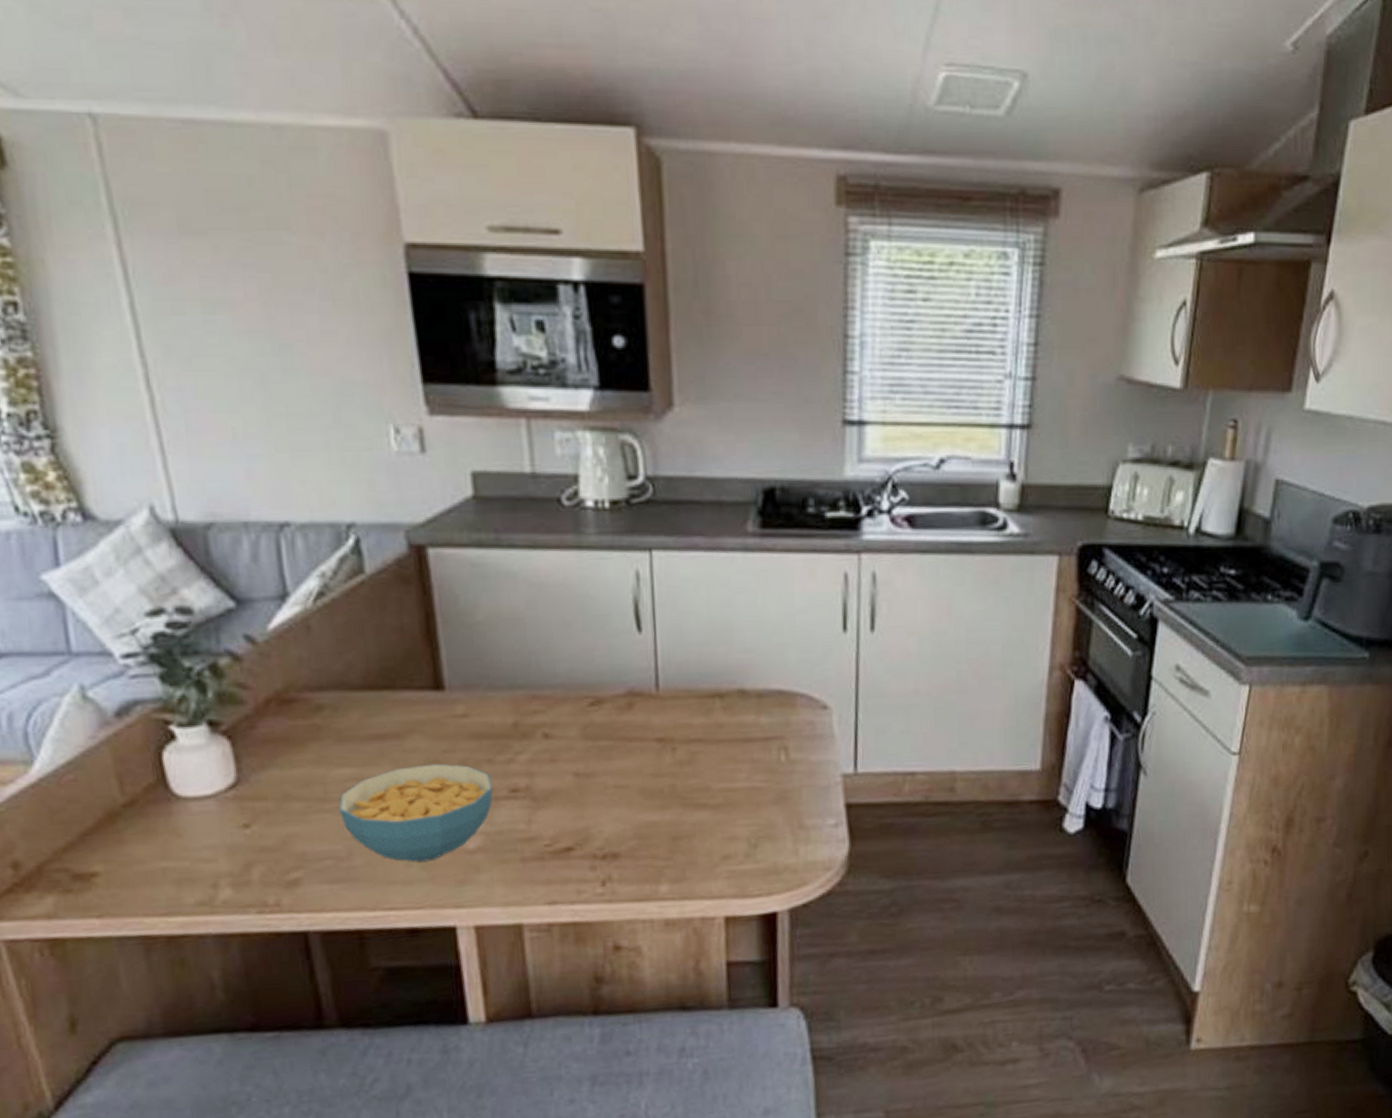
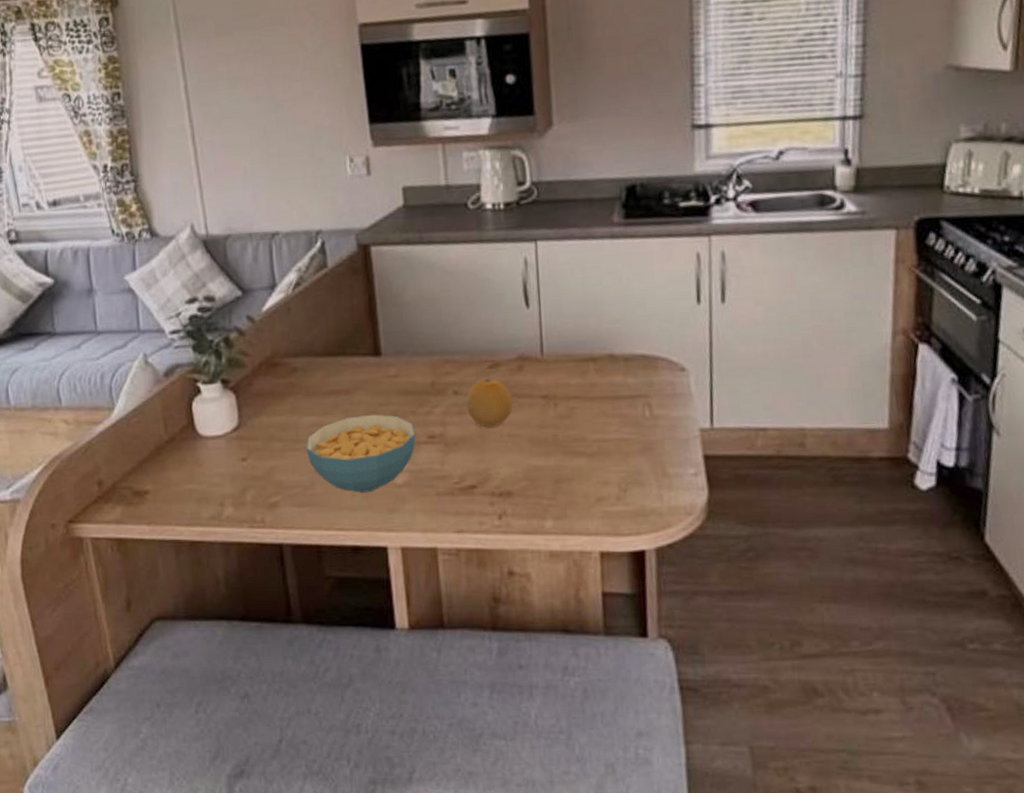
fruit: none [560,717,621,778] -> present [466,377,513,427]

